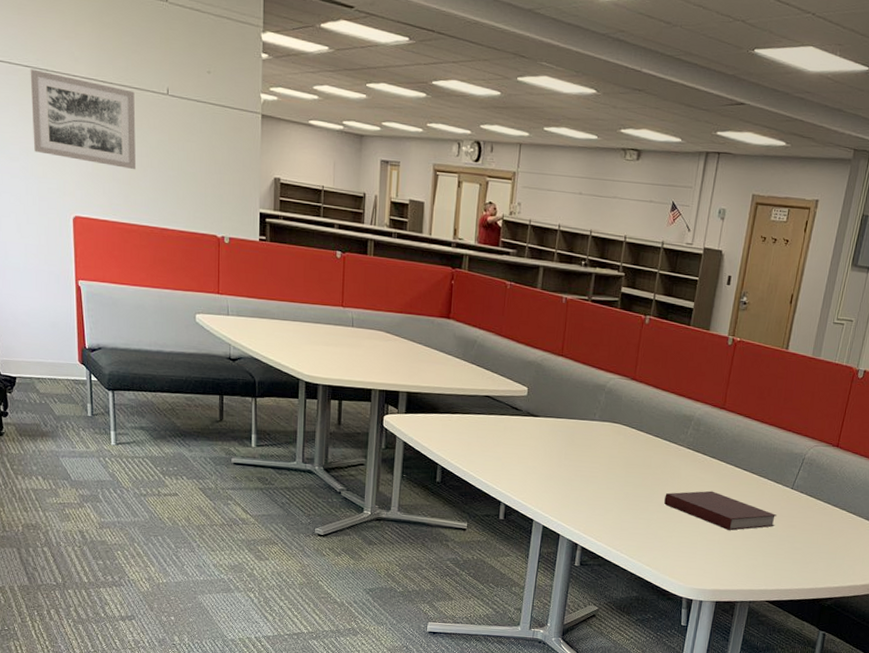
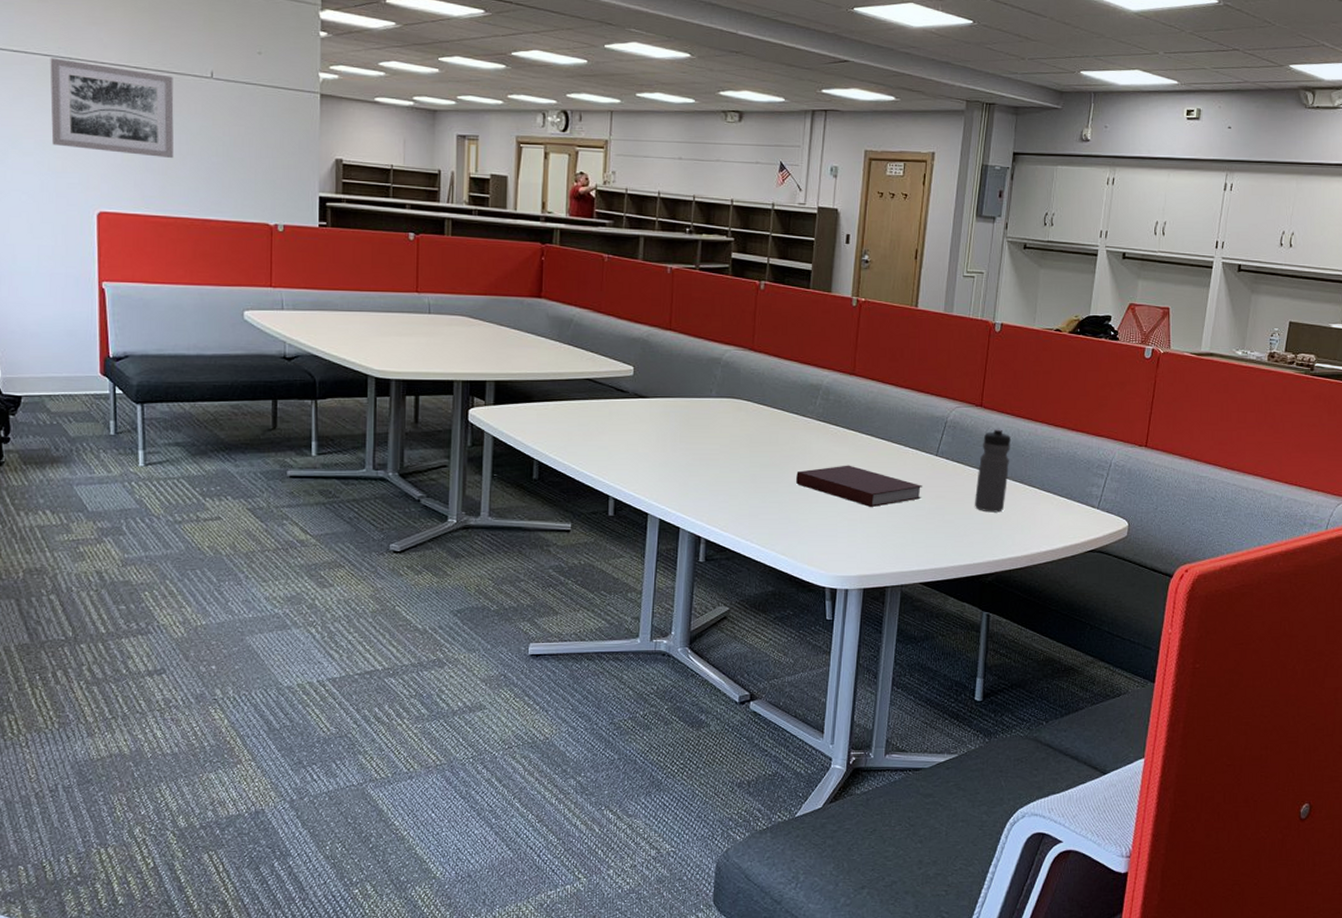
water bottle: none [821,467,862,545] -> present [974,428,1011,513]

